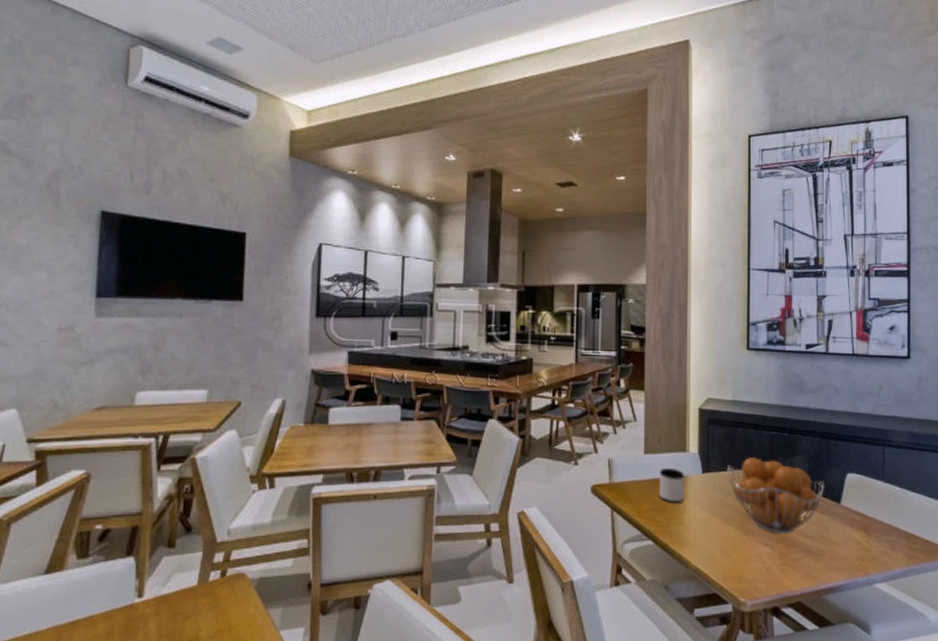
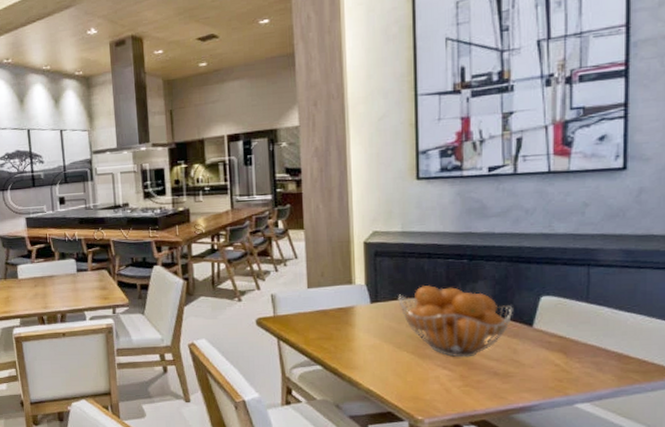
mug: present [658,467,684,503] -> none [324,299,352,332]

